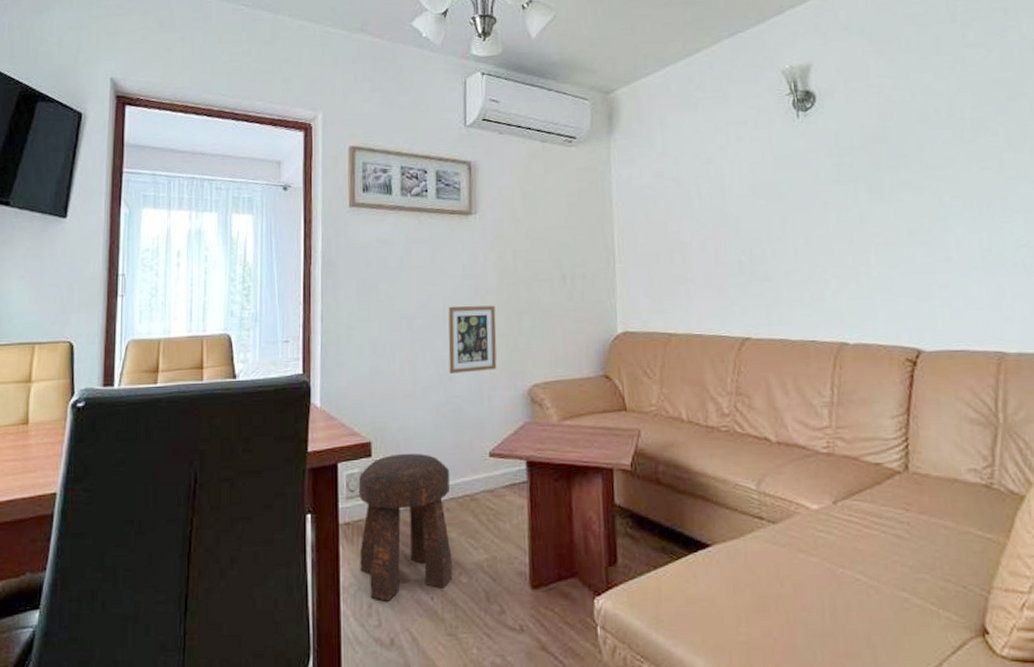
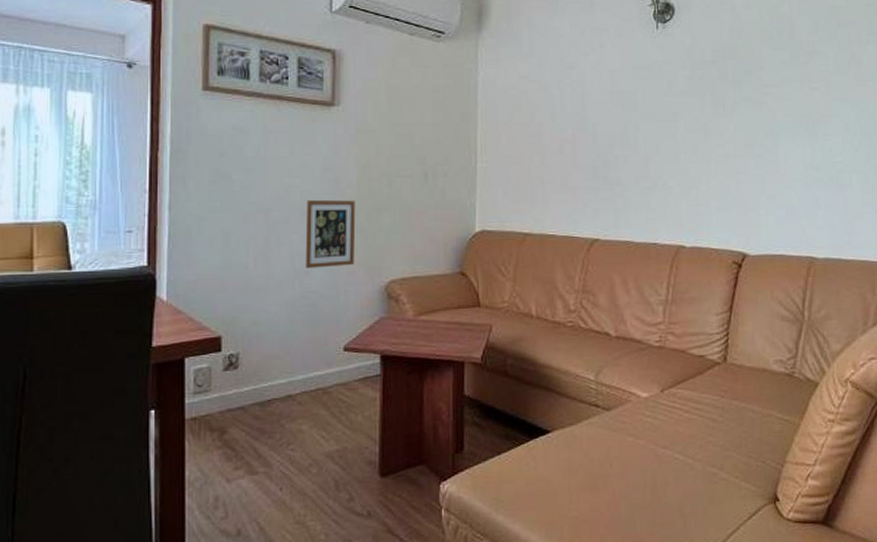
stool: present [358,453,453,602] -> none [206,347,303,494]

